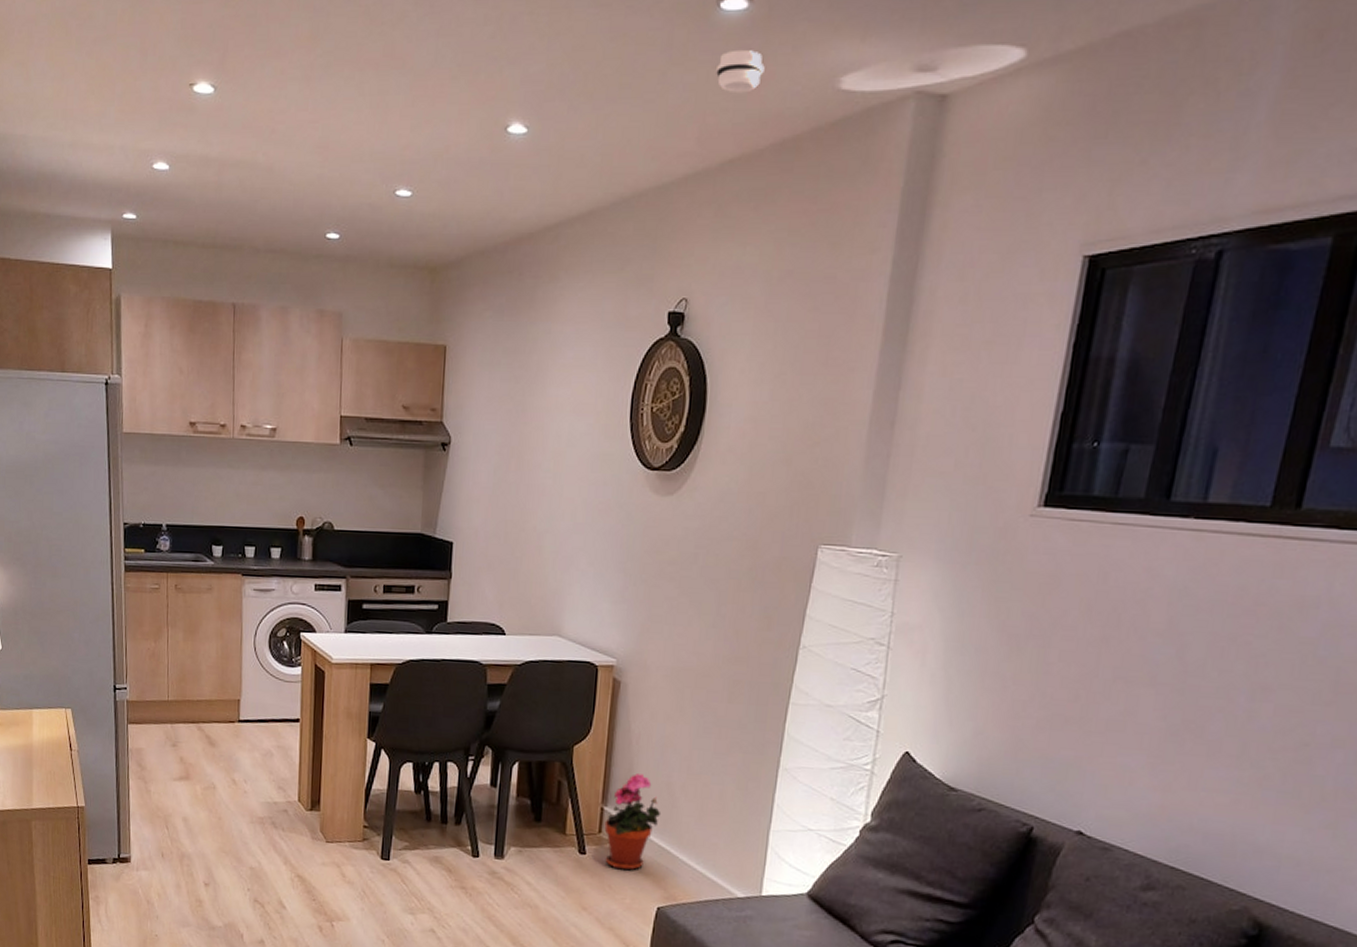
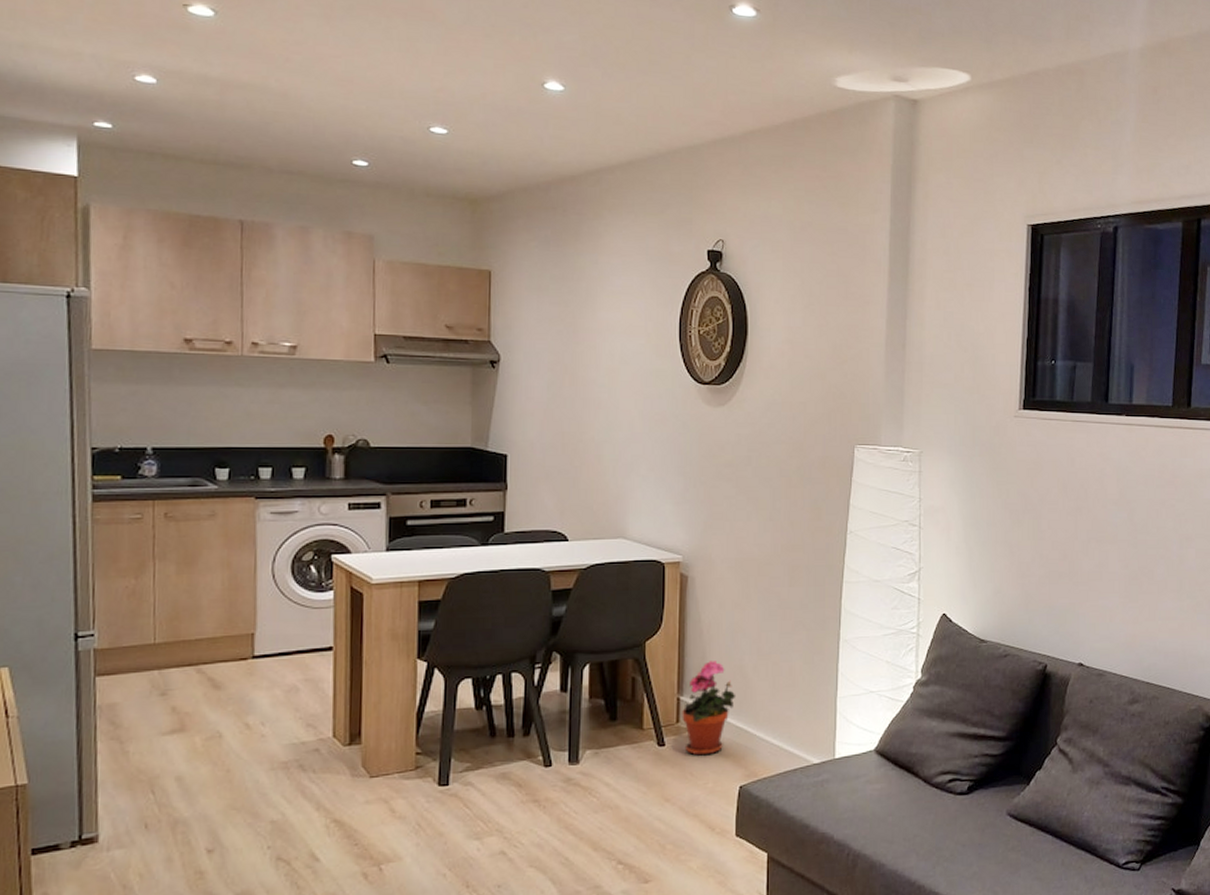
smoke detector: present [716,49,765,92] -> none [734,46,774,80]

